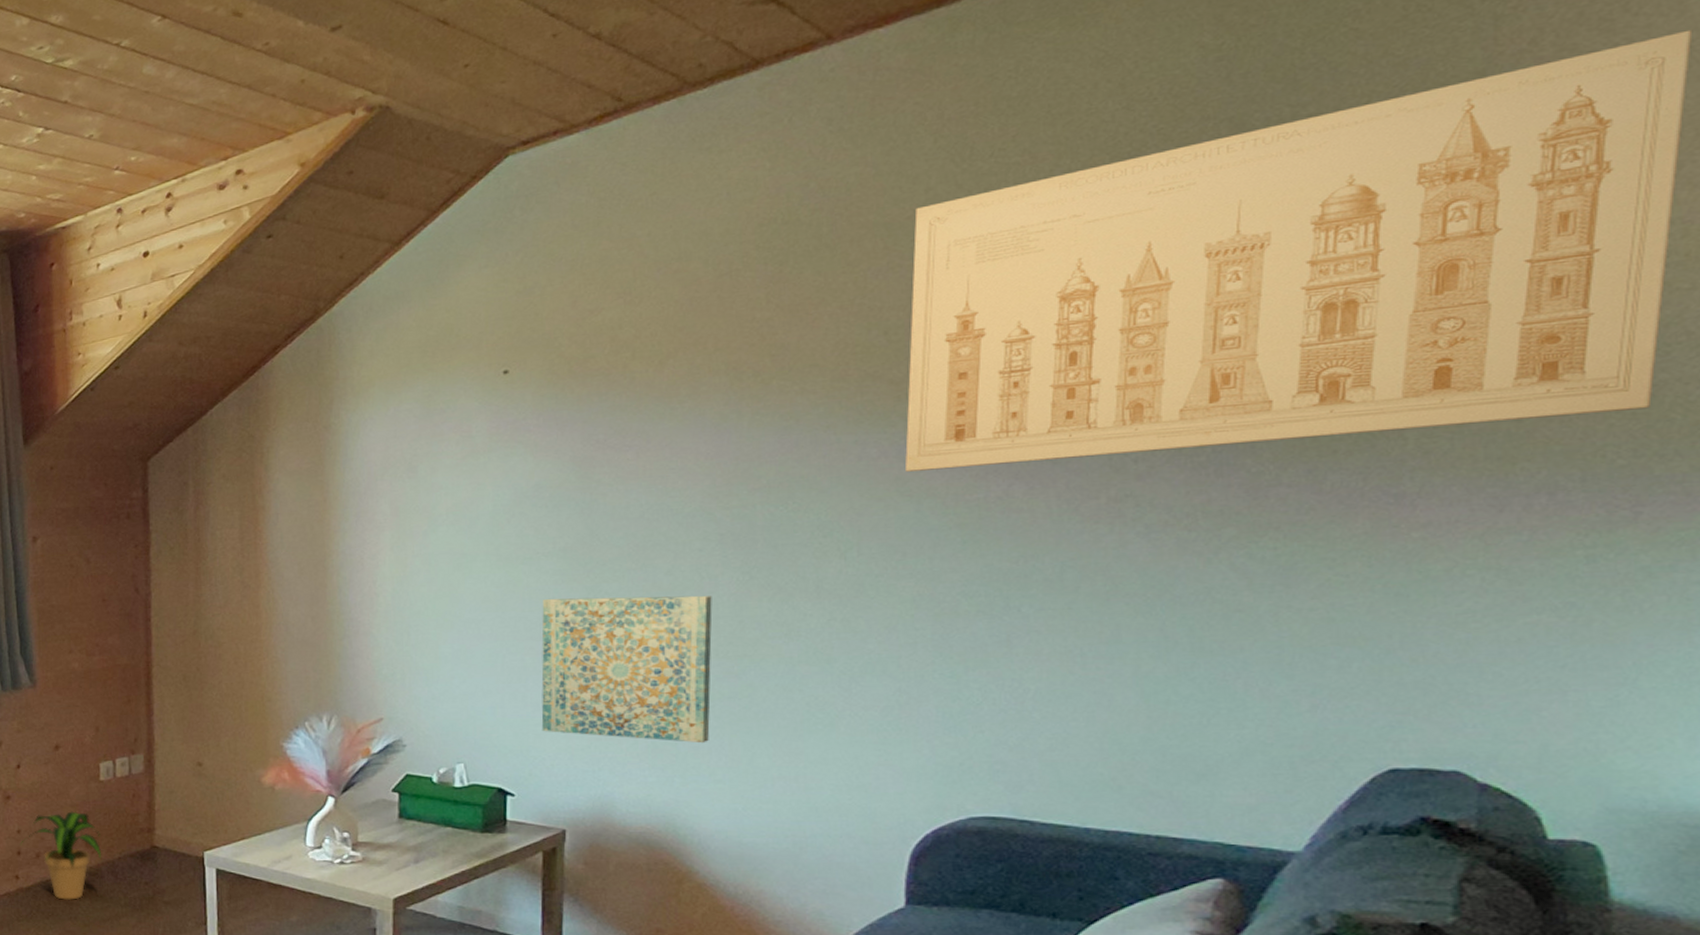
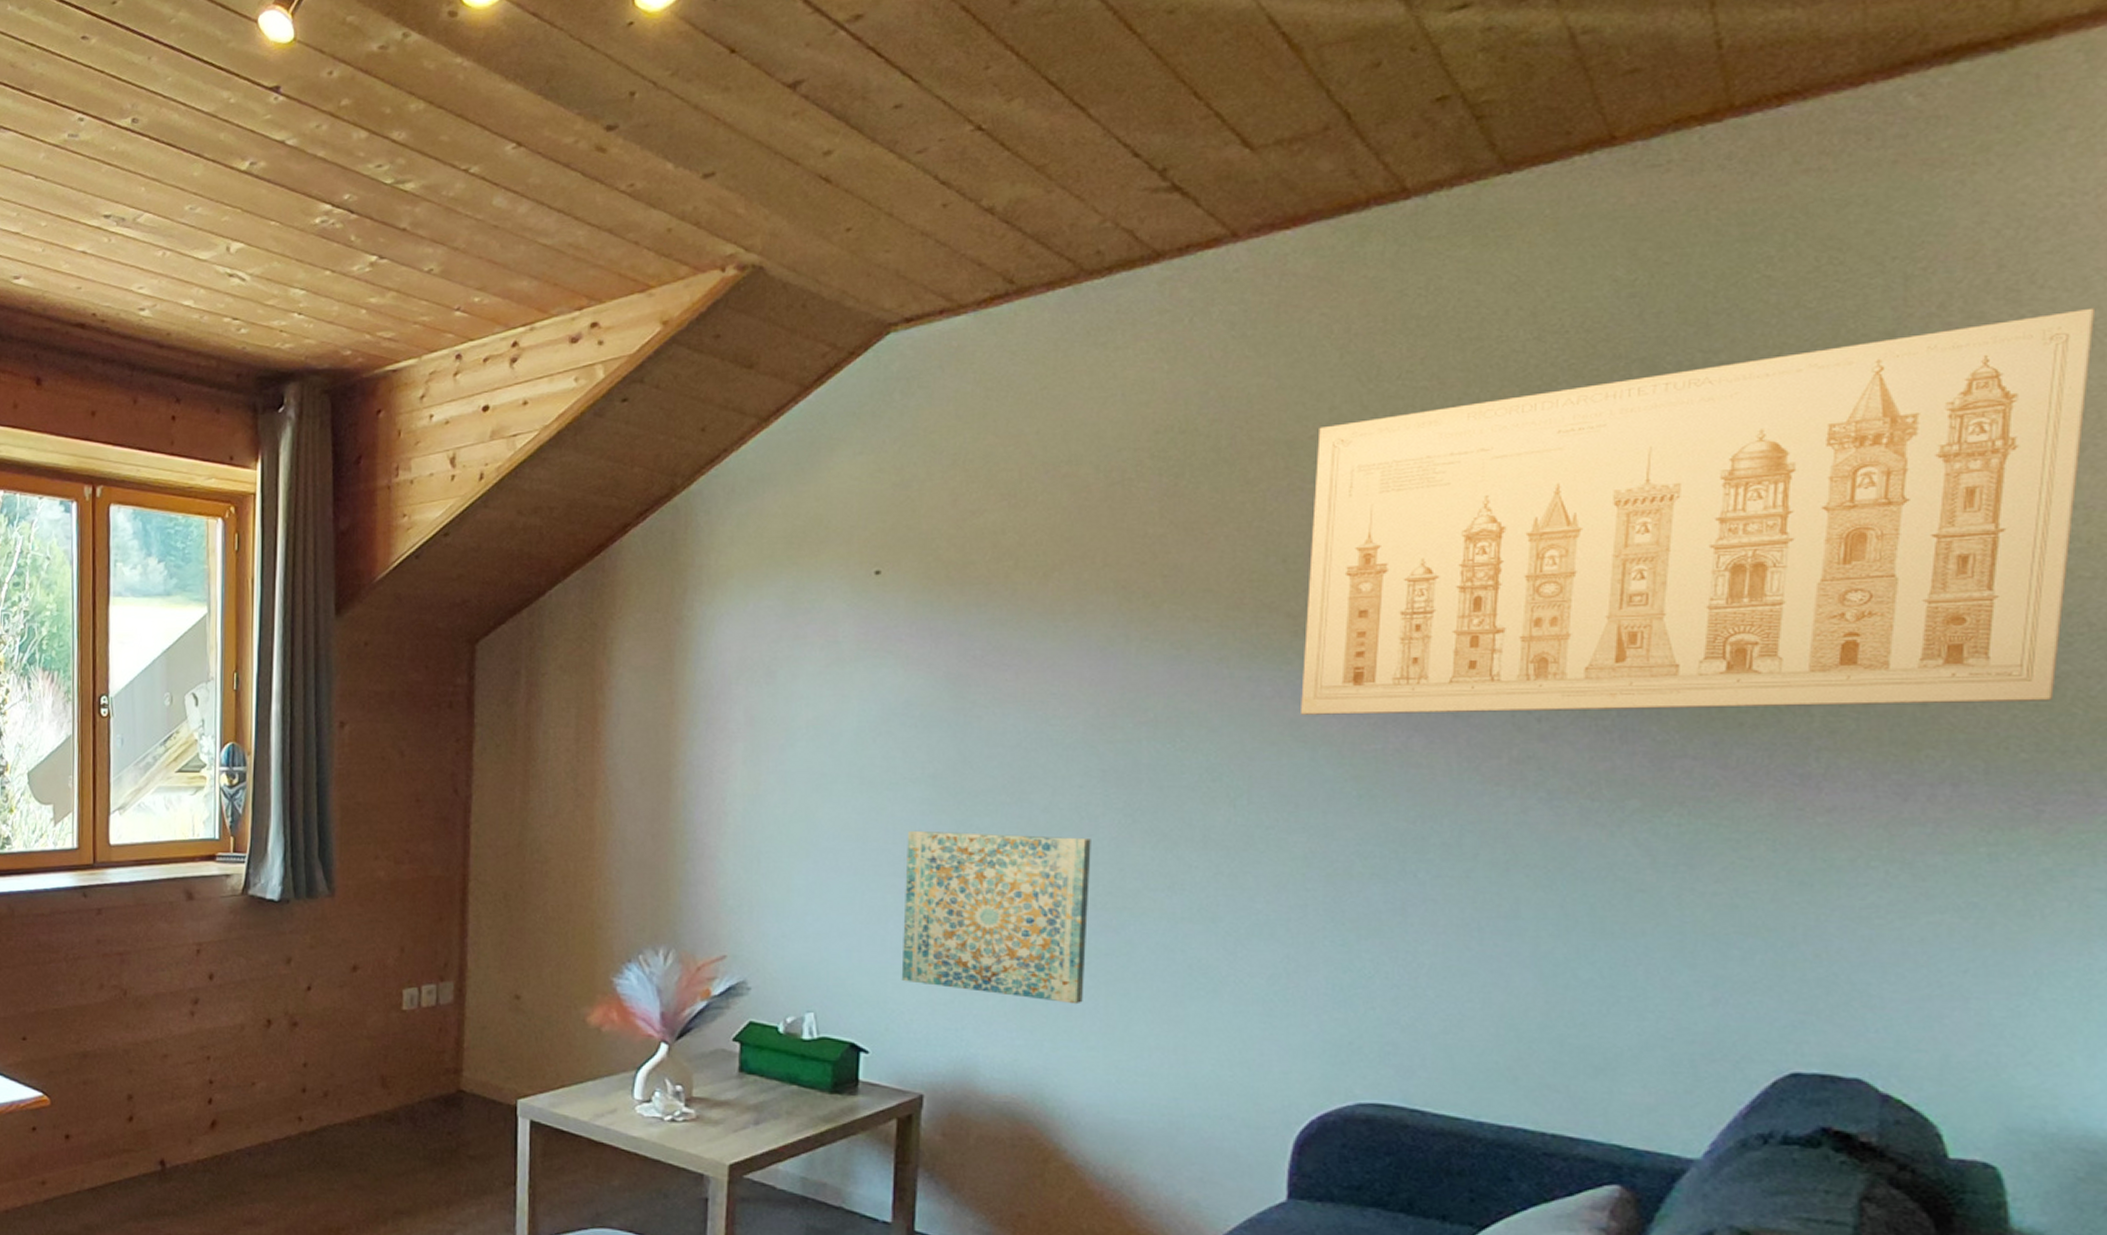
potted plant: present [20,811,101,900] -> none [305,1044,399,1149]

